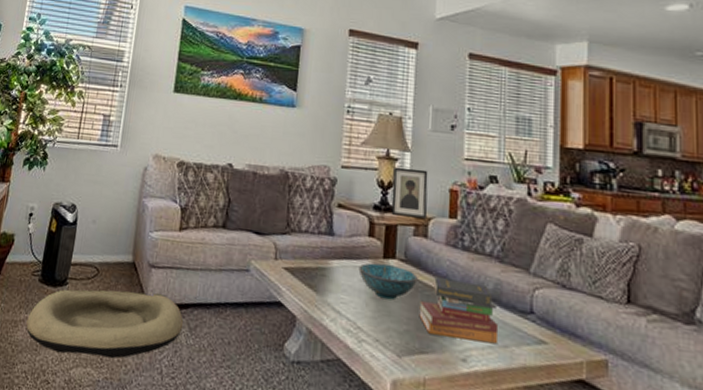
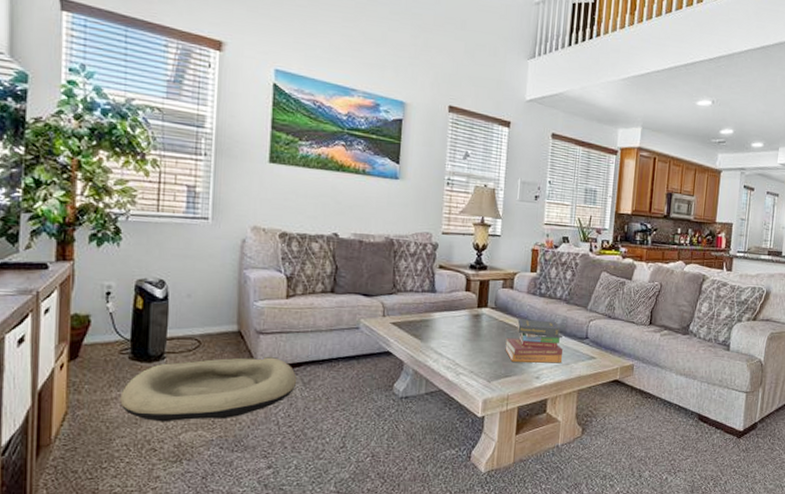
decorative bowl: present [358,263,418,301] -> none [457,312,505,340]
picture frame: present [391,167,428,219] -> none [484,232,516,274]

